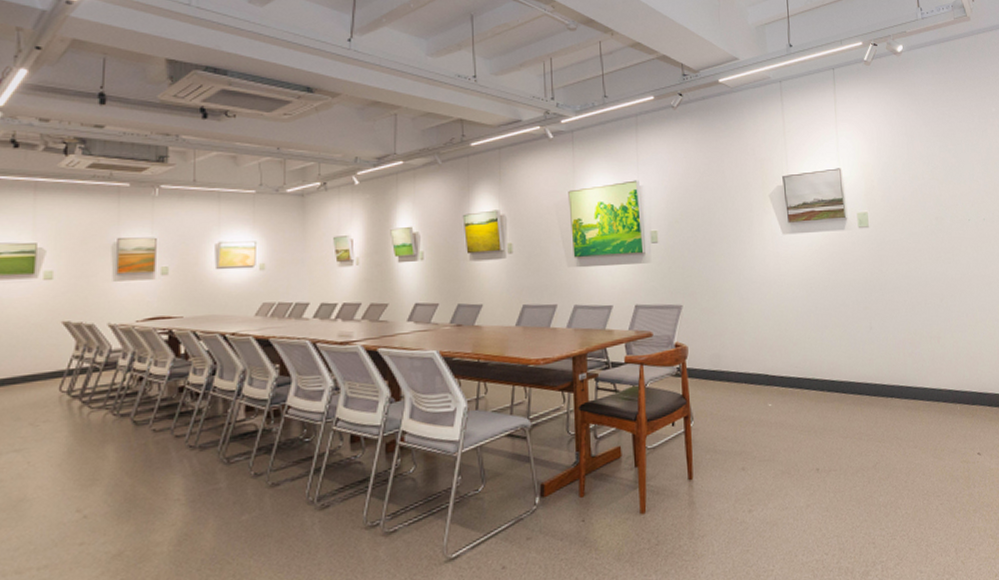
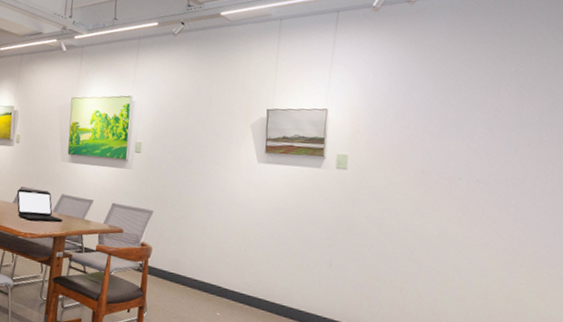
laptop: none [518,305,581,344] -> present [17,189,63,223]

